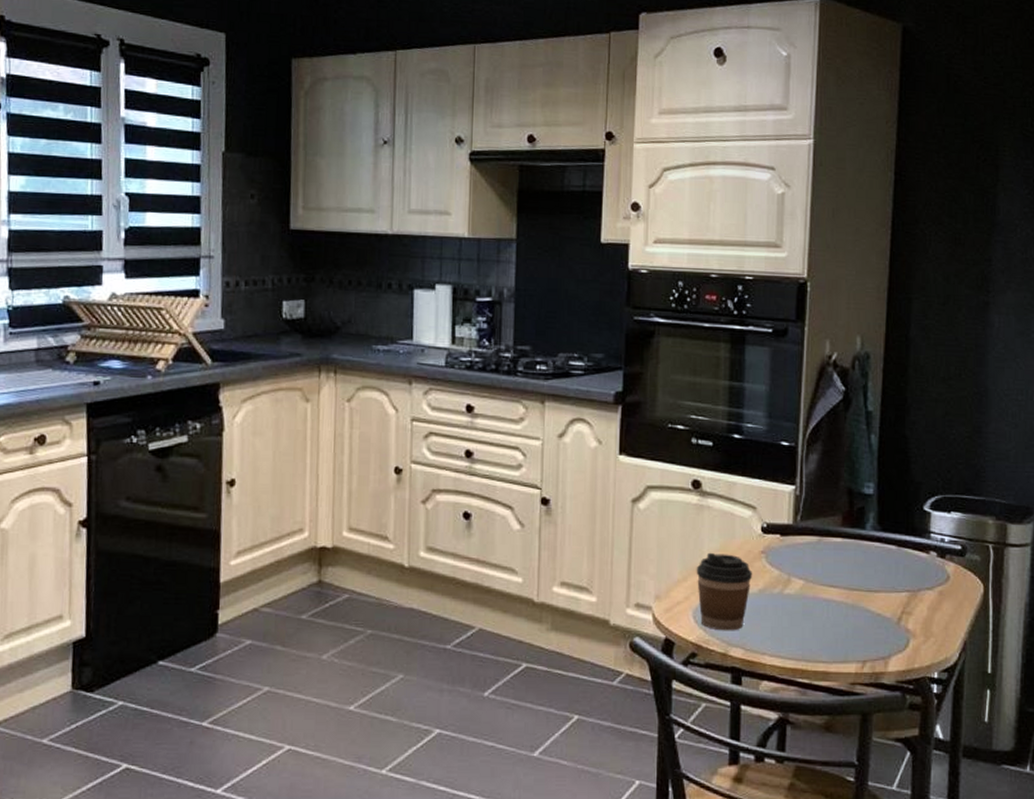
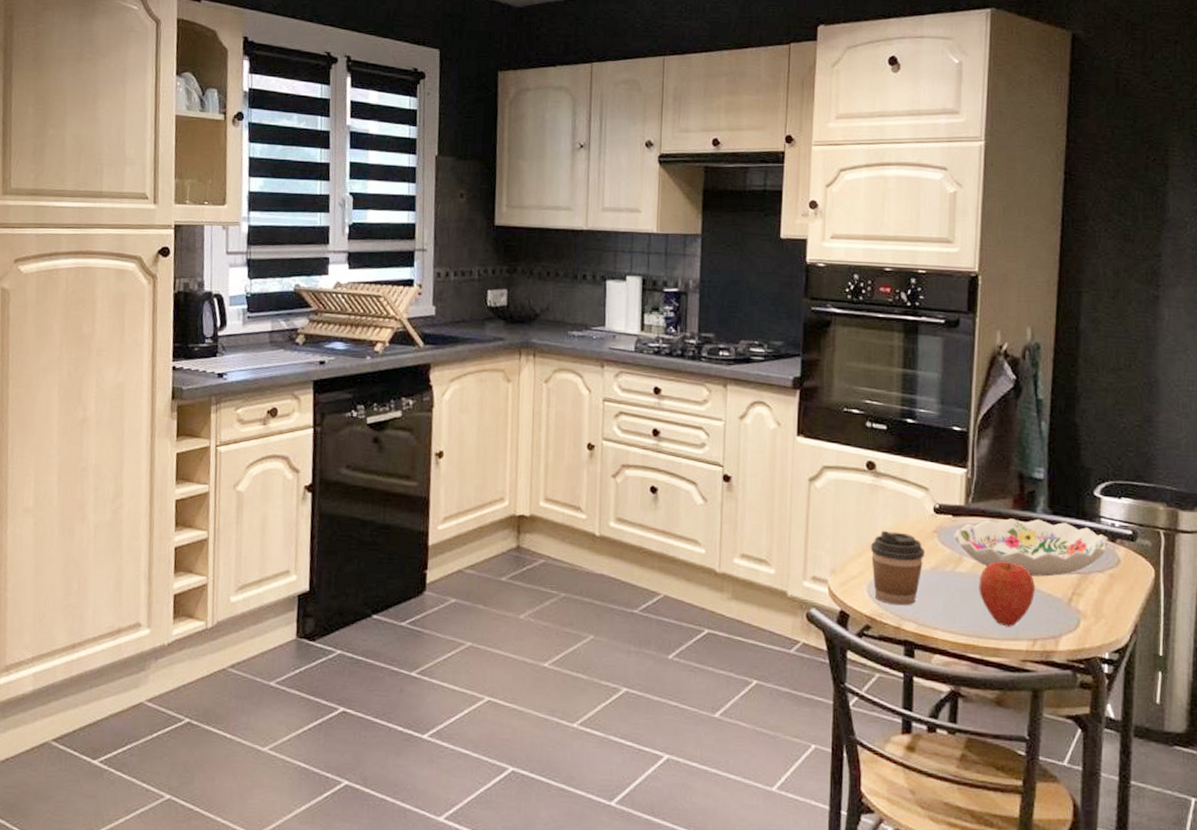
decorative bowl: none [782,536,938,596] -> present [954,518,1108,577]
apple: none [807,581,865,649] -> present [979,561,1036,627]

